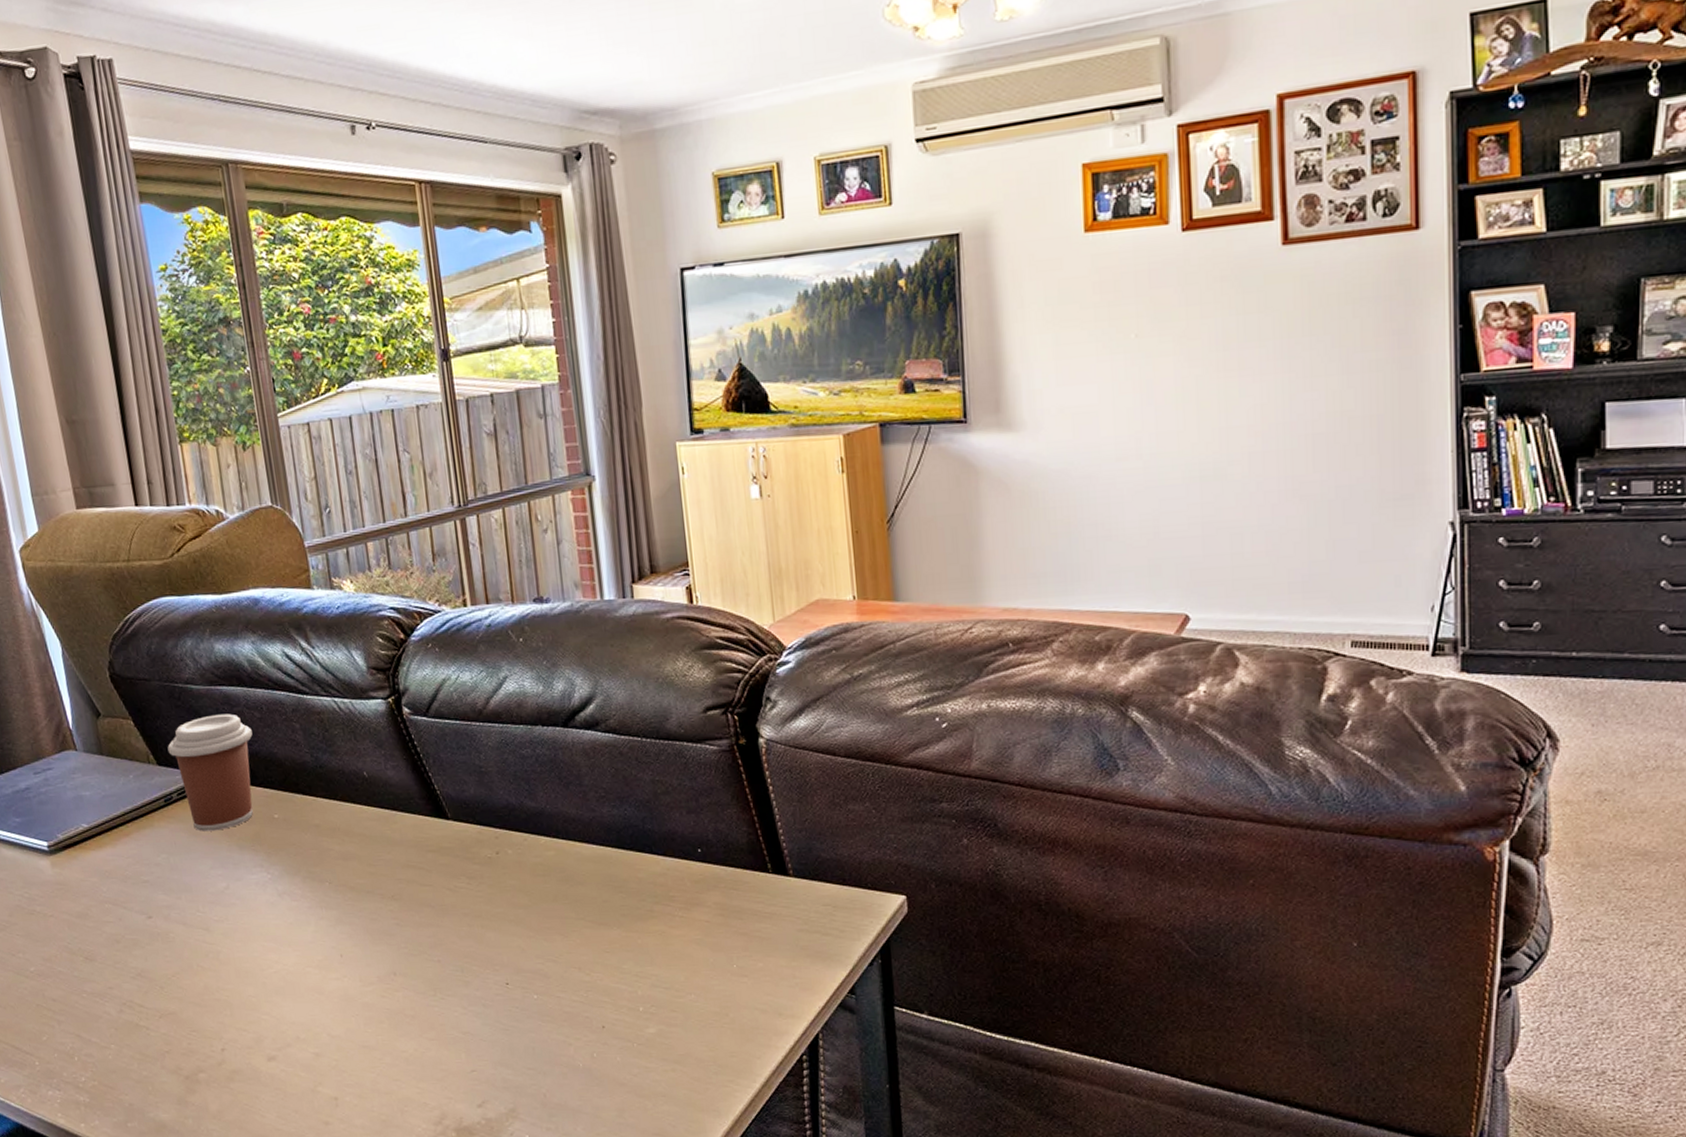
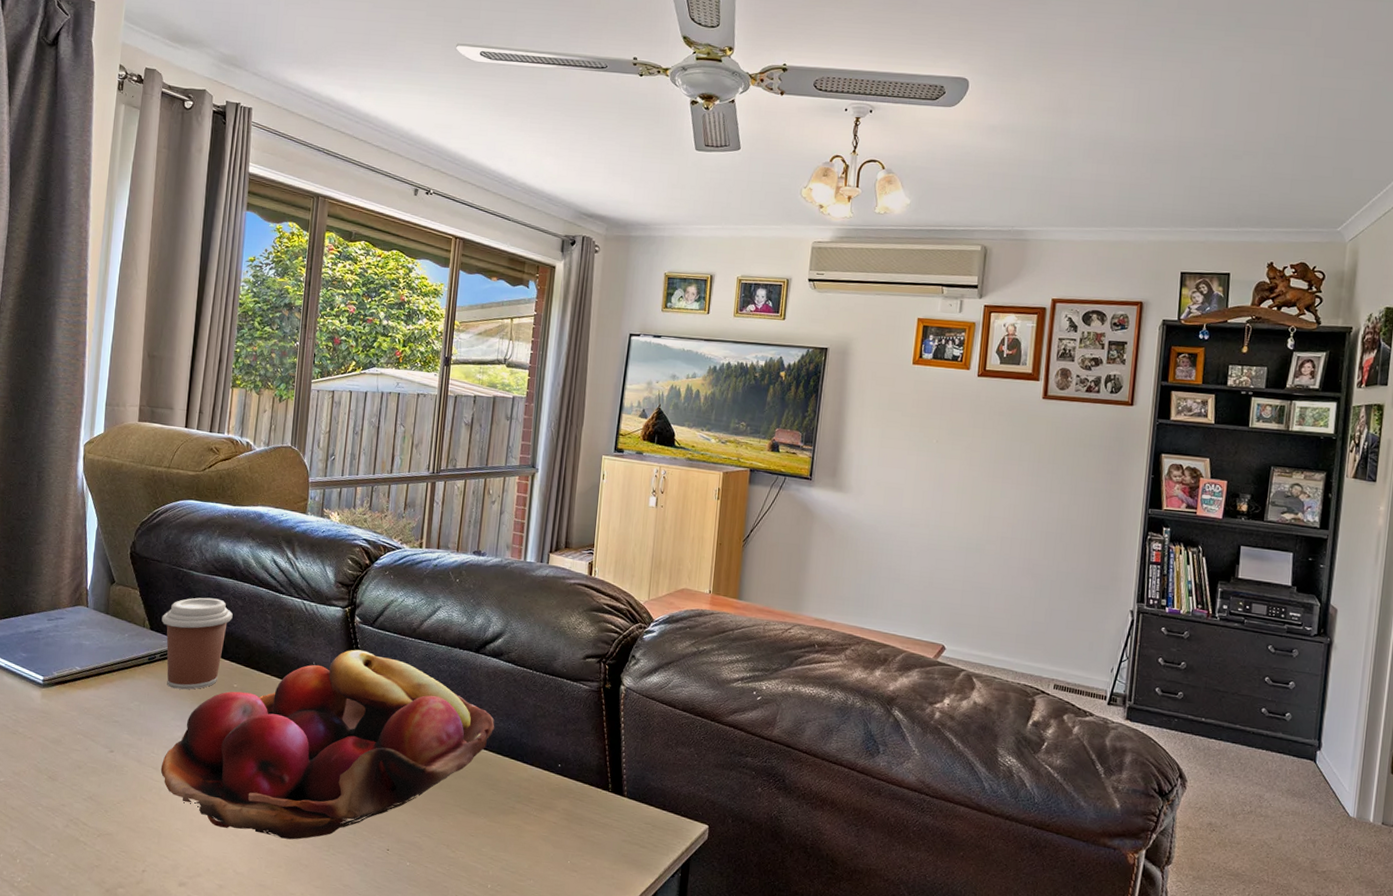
fruit basket: none [212,747,608,989] -> present [160,649,495,840]

